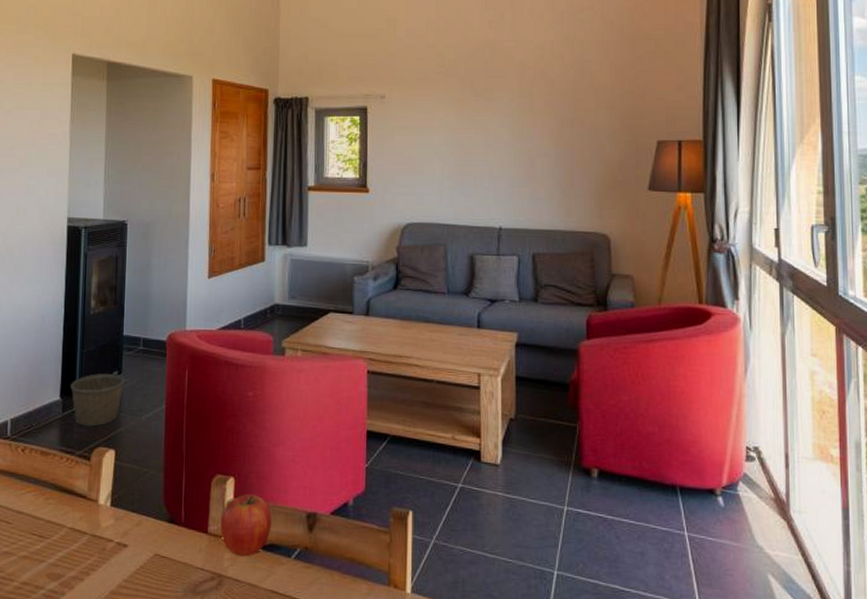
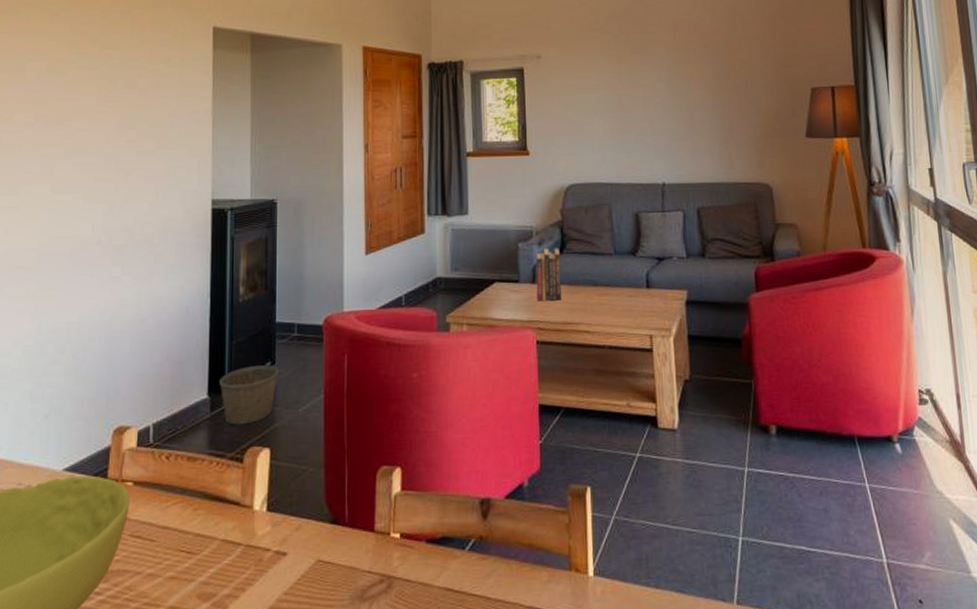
fruit: present [220,493,272,557] -> none [388,483,443,554]
books: none [369,283,395,334] -> present [535,248,562,301]

